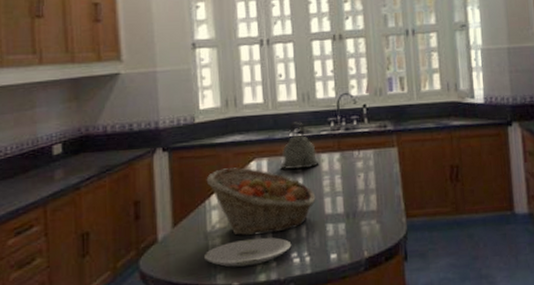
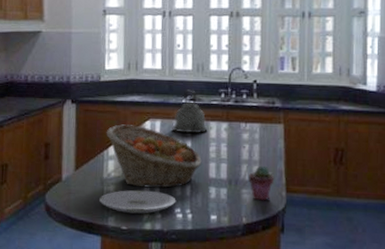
potted succulent: none [366,193,393,231] -> present [249,165,275,201]

